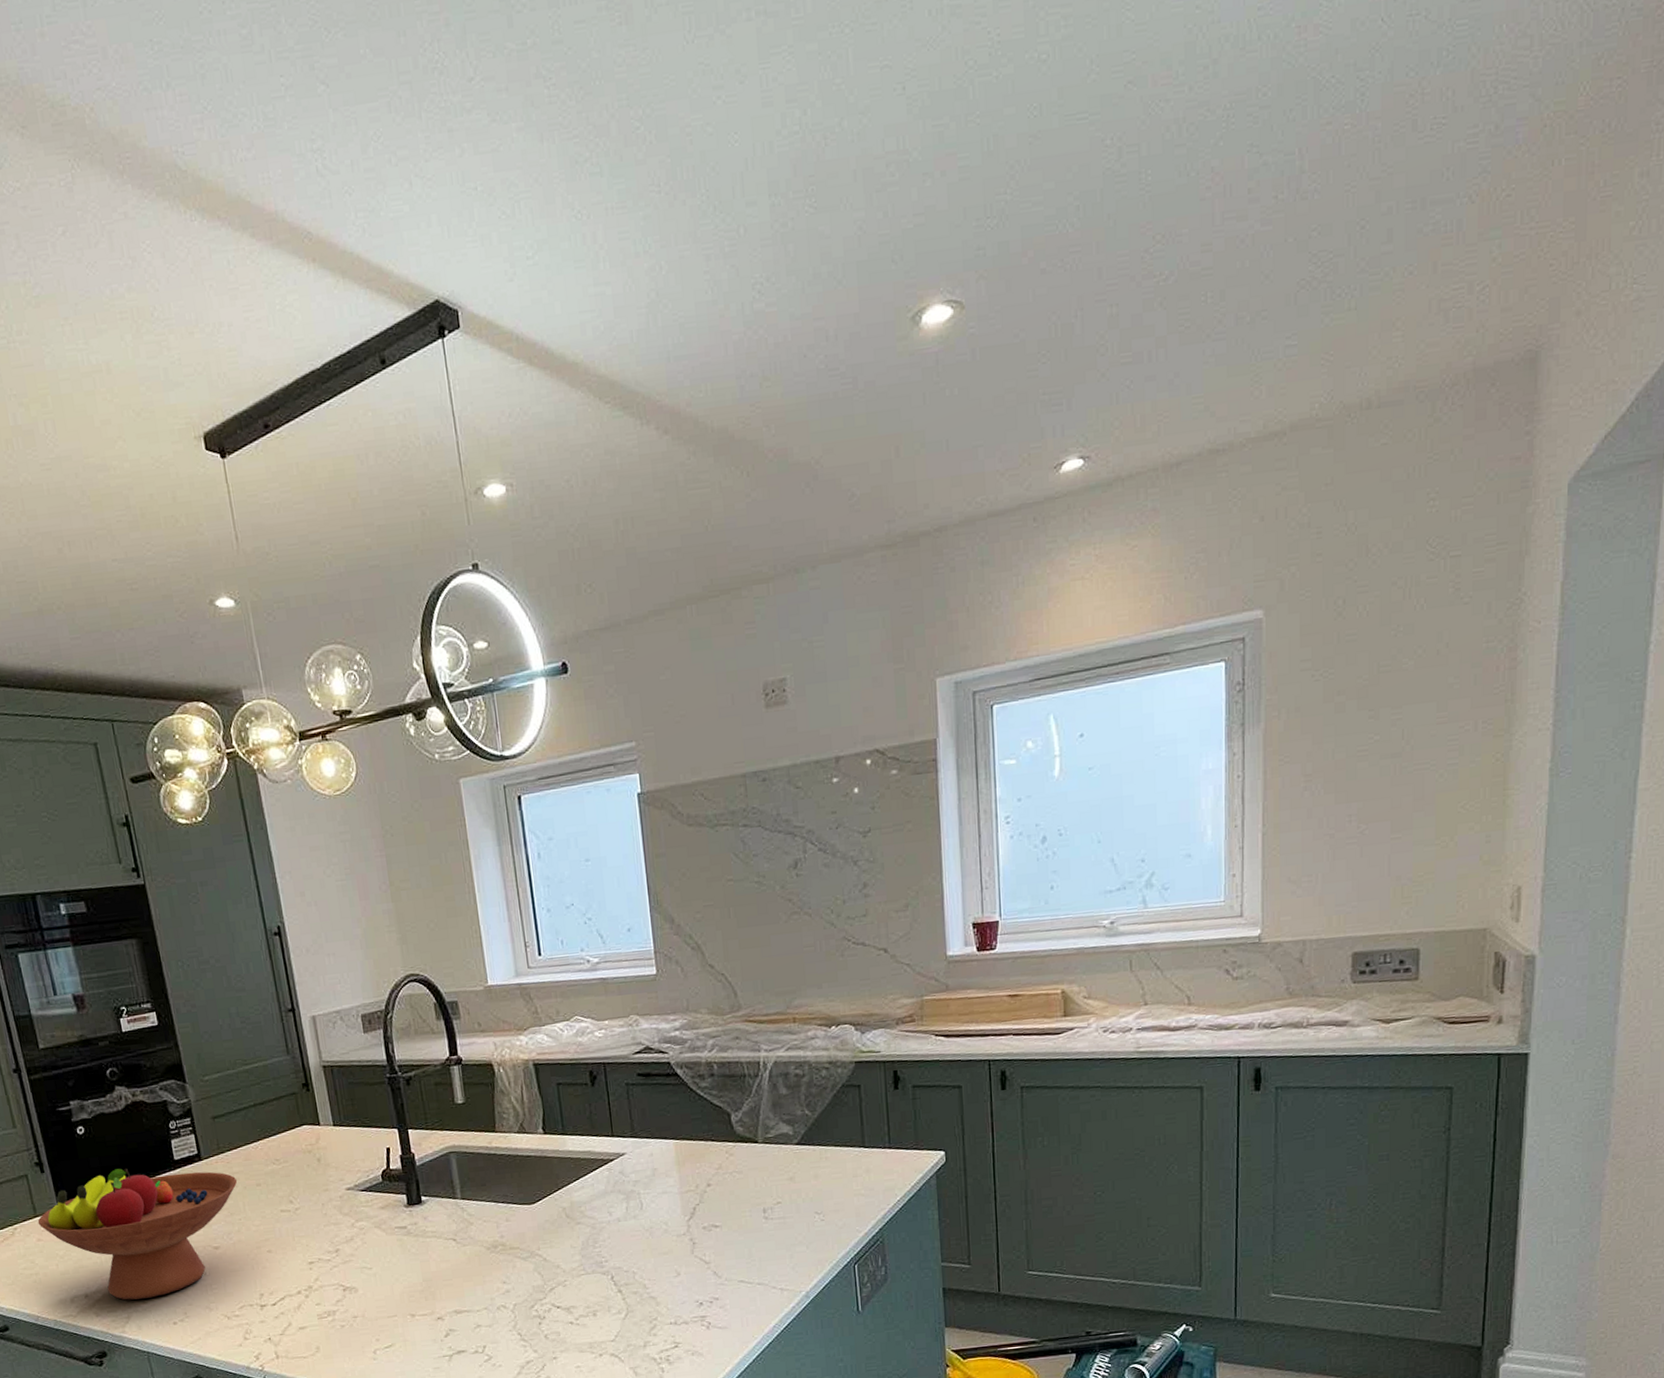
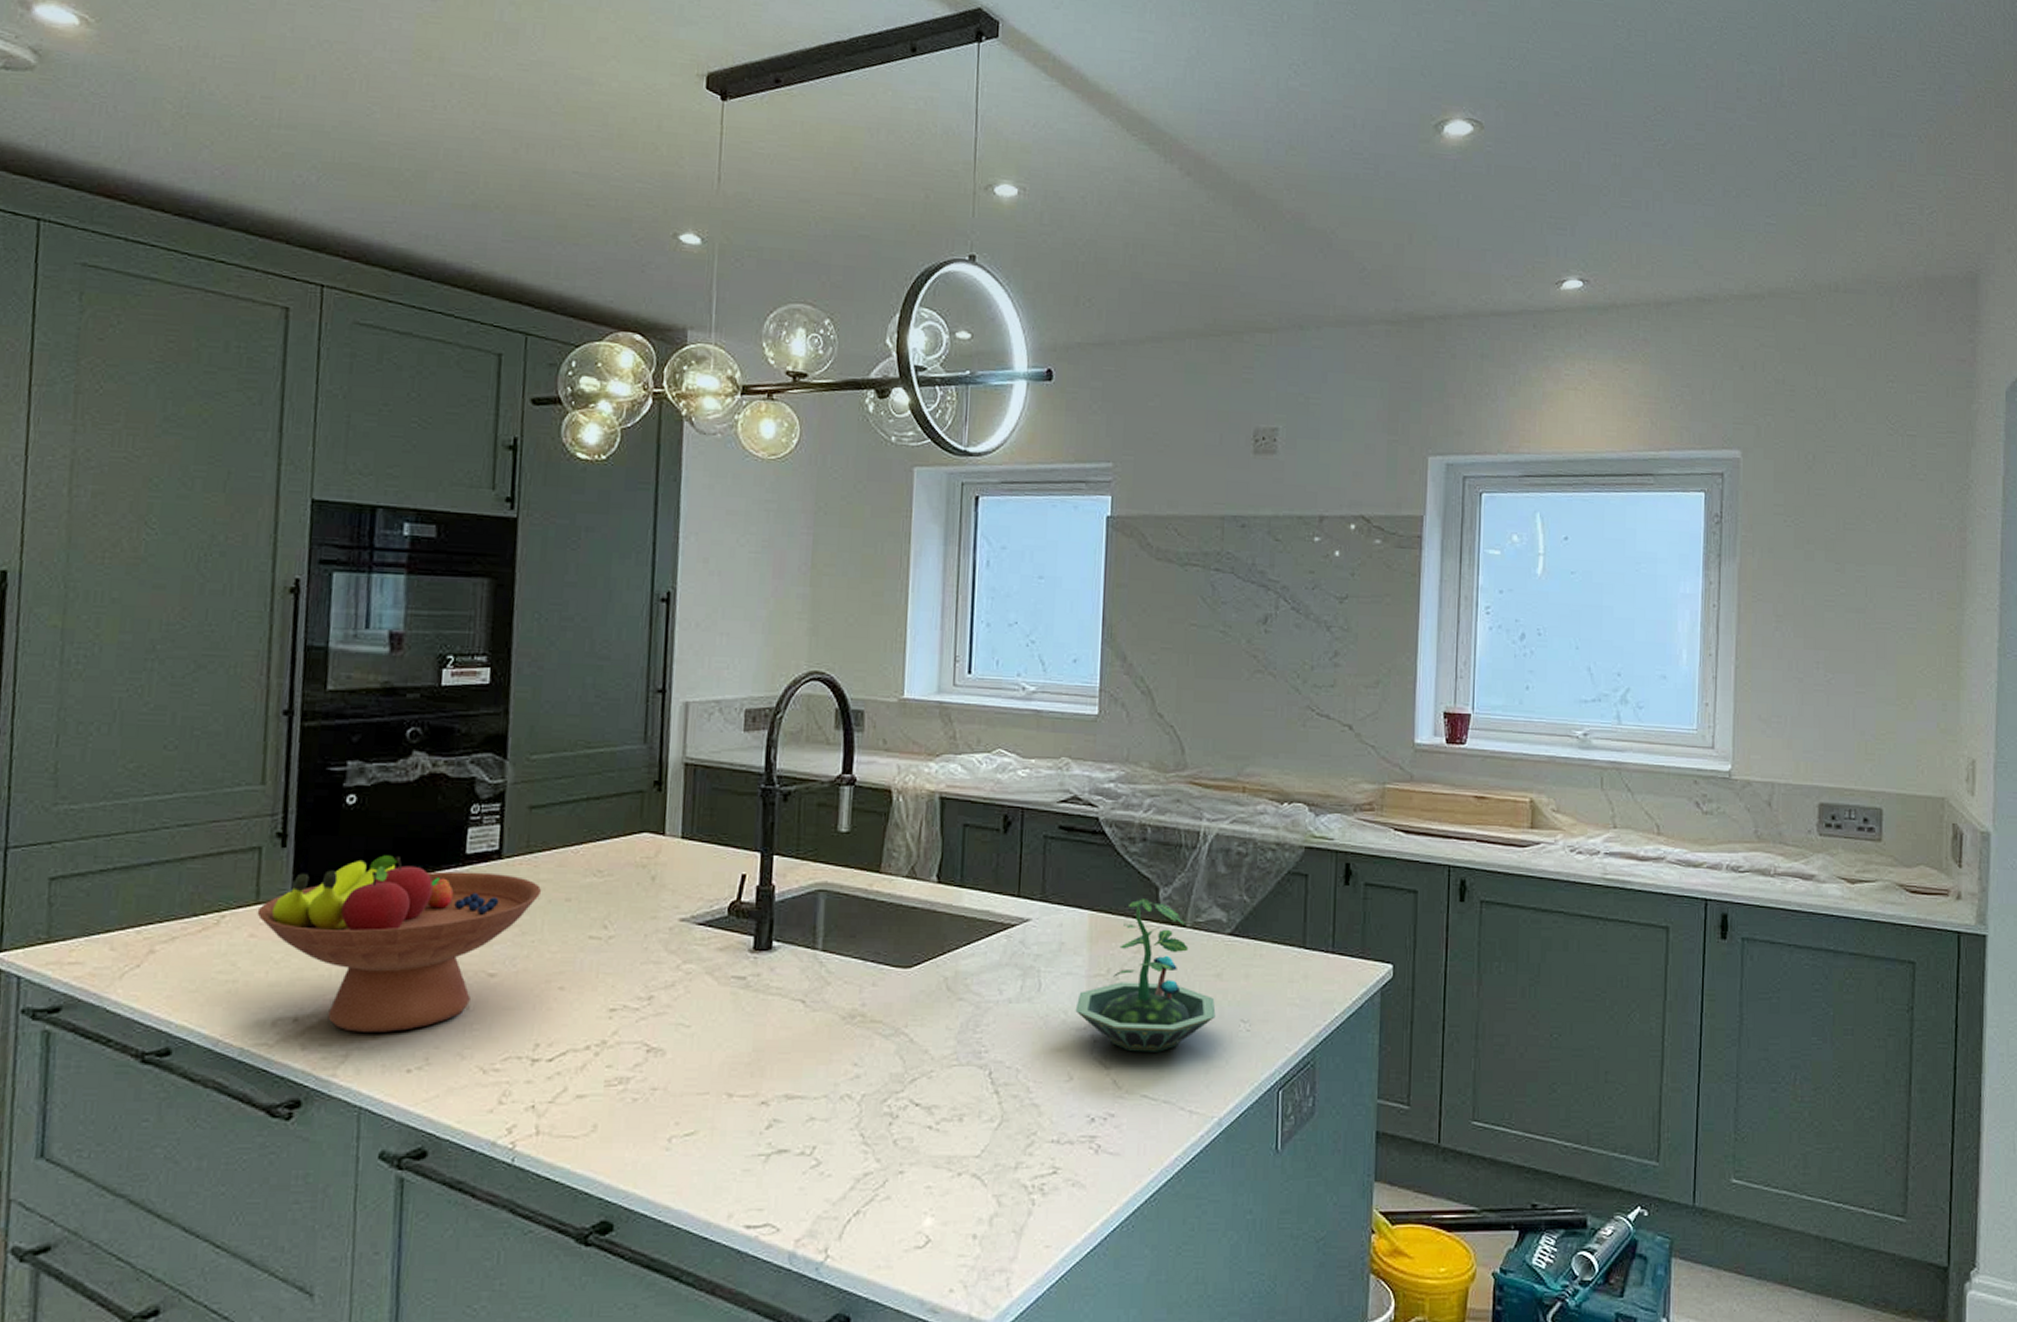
terrarium: none [674,1124,793,1248] -> present [1075,899,1216,1052]

